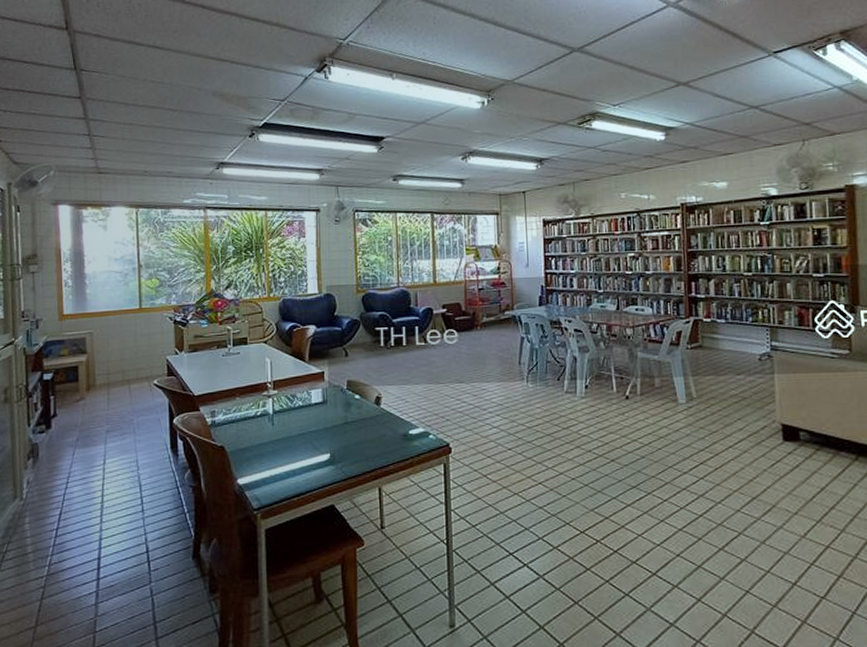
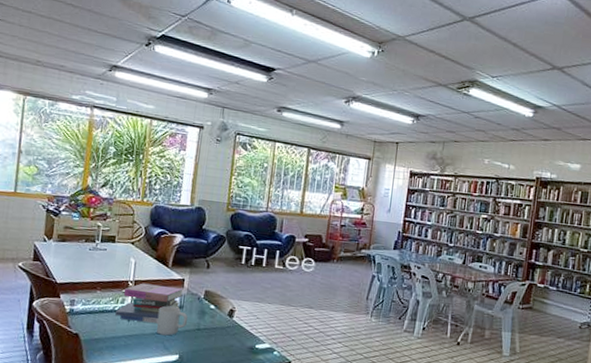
books: none [258,382,325,424] -> present [115,283,184,323]
mug: none [302,402,334,435] -> present [157,306,188,336]

